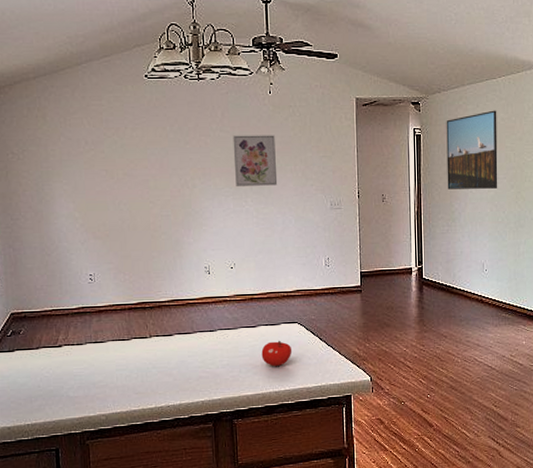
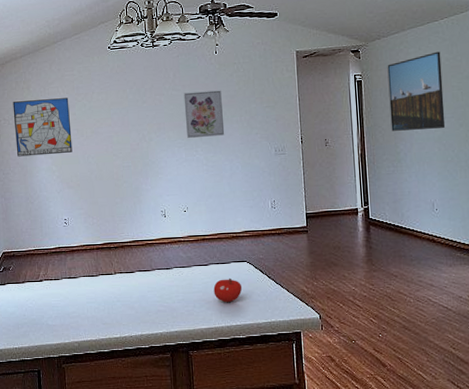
wall art: none [23,132,100,200] -> present [13,97,73,157]

